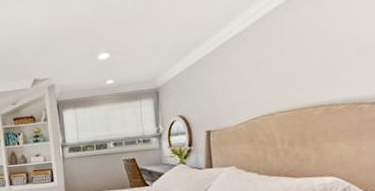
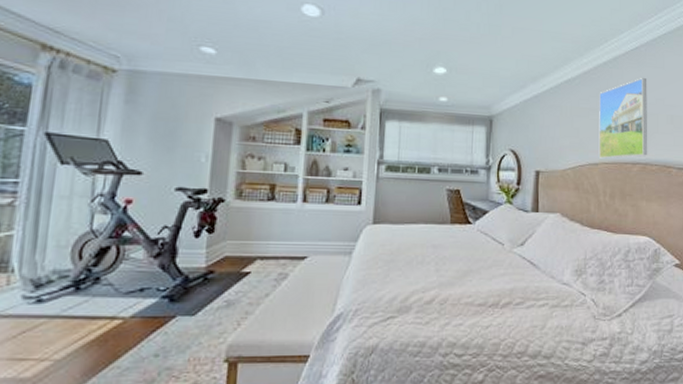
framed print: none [271,14,333,108] -> present [598,78,648,159]

